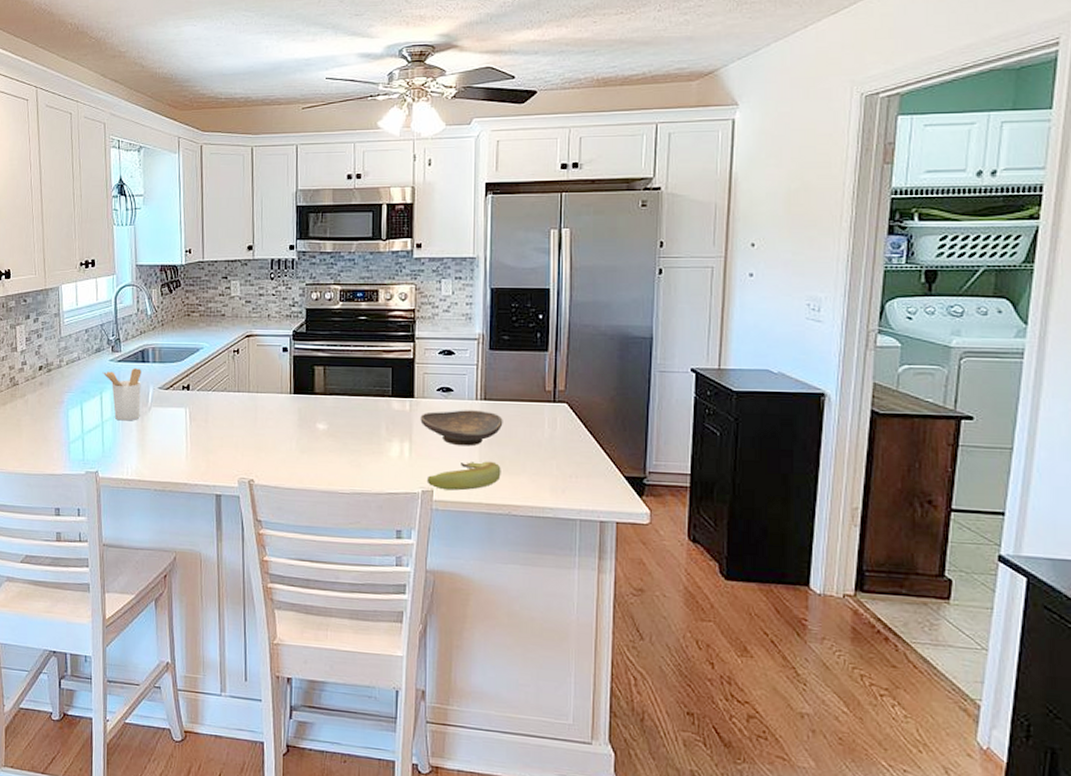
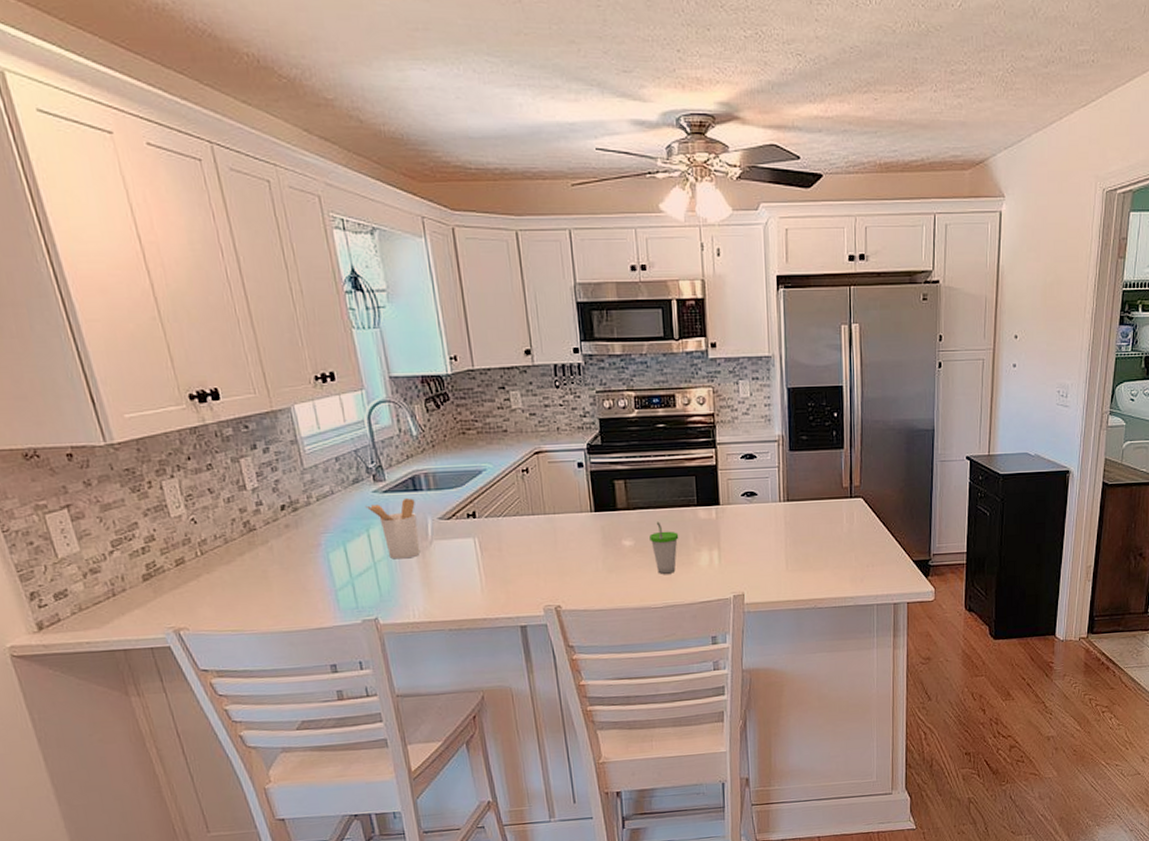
cup: none [343,409,372,461] -> present [649,521,679,574]
decorative bowl: present [420,410,503,446] -> none [727,512,806,549]
banana: present [426,461,501,491] -> none [737,560,806,593]

